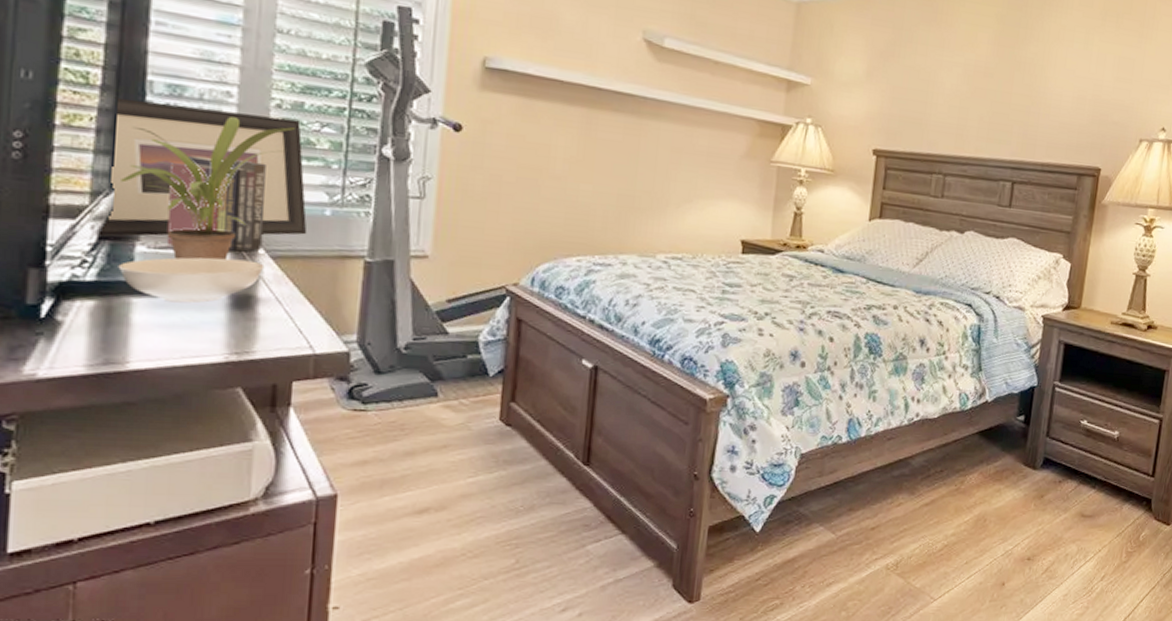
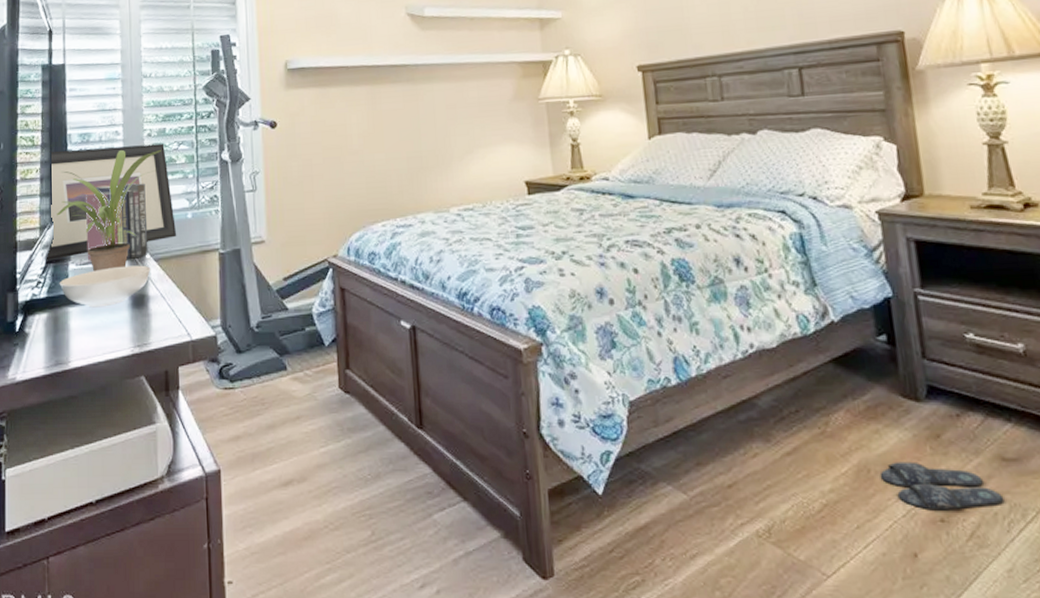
slippers: none [992,514,1076,552] -> present [879,461,1005,511]

